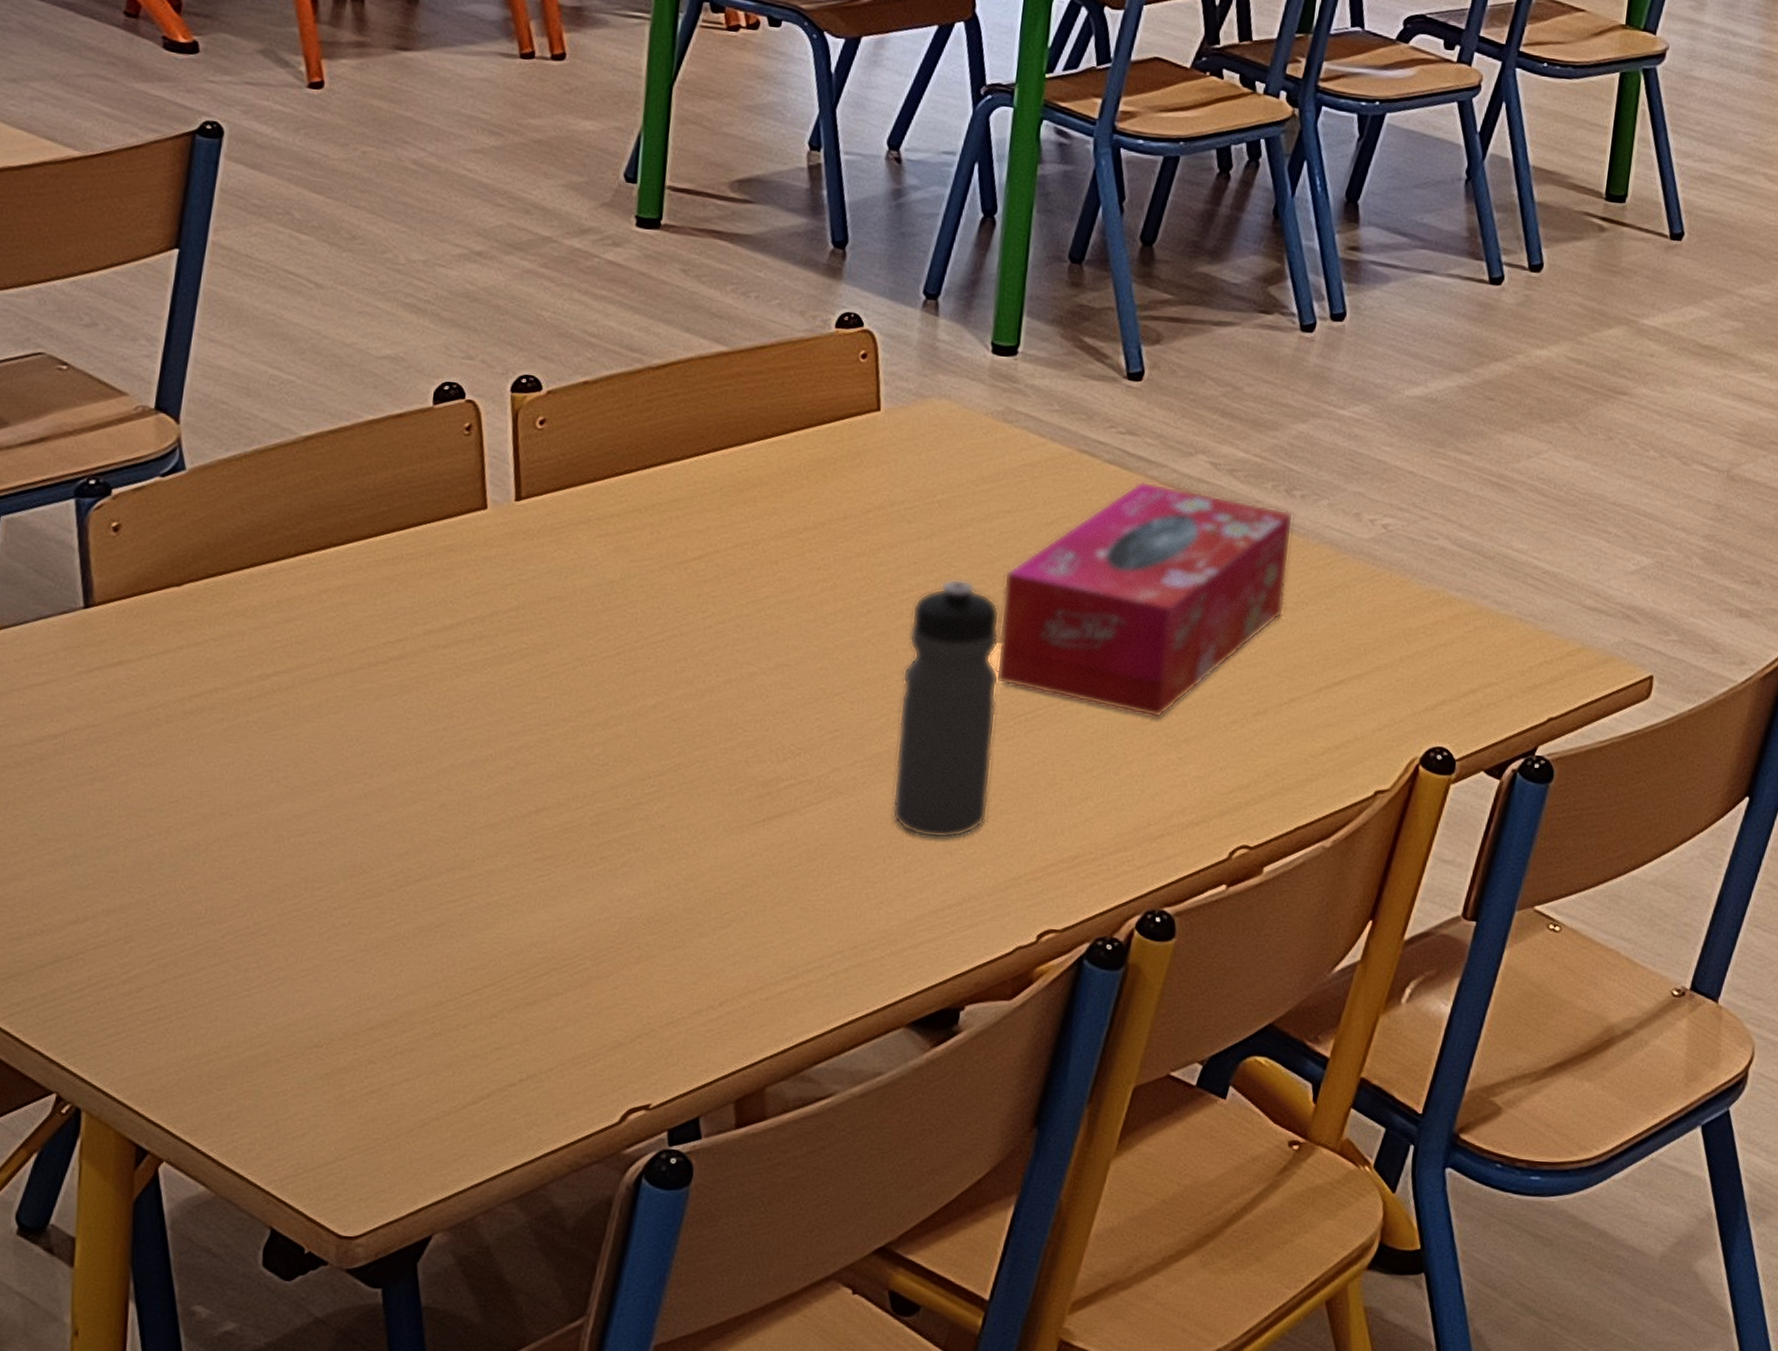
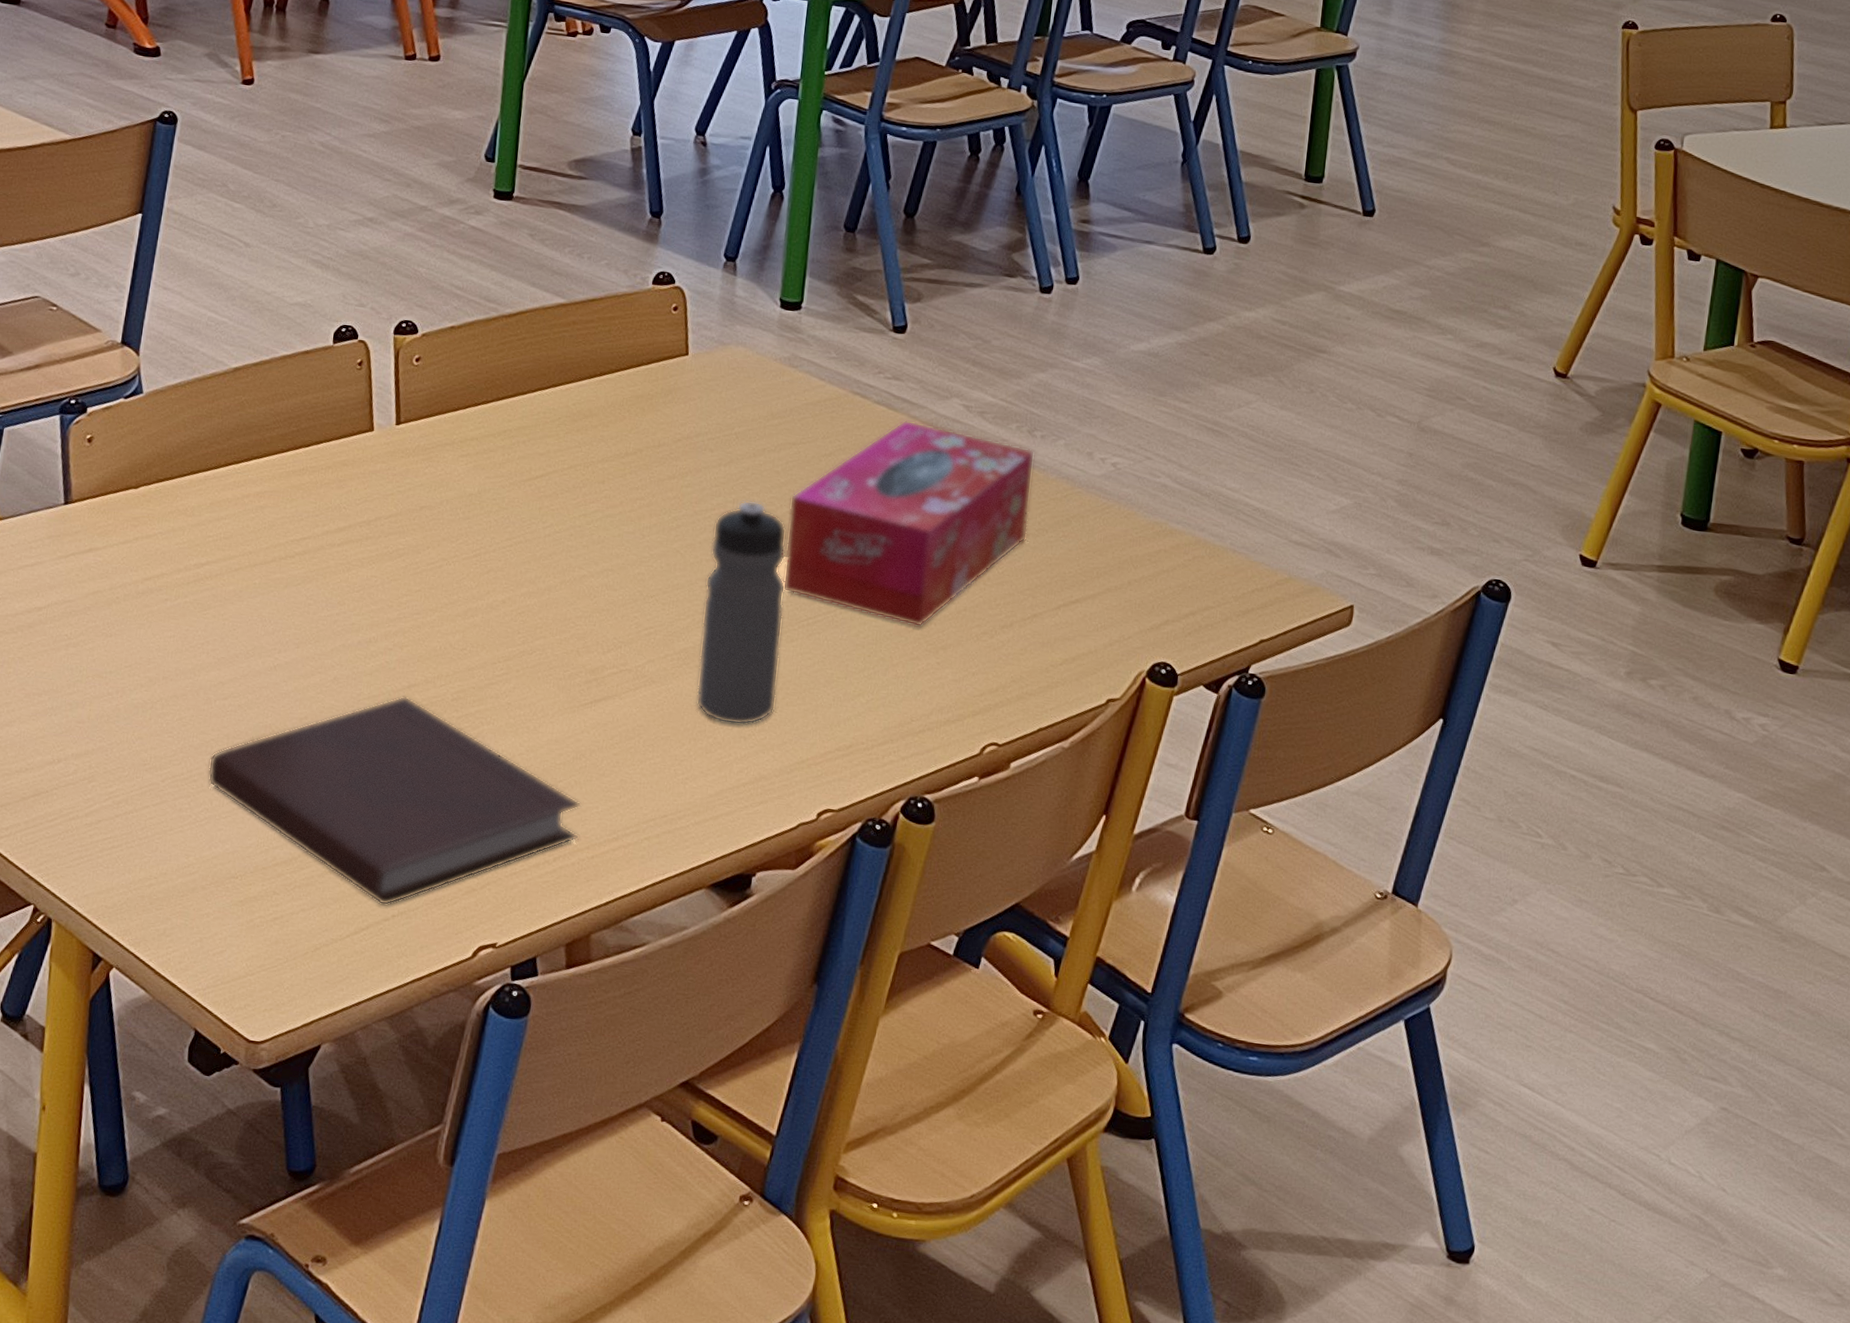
notebook: none [281,822,752,1069] -> present [208,696,581,906]

